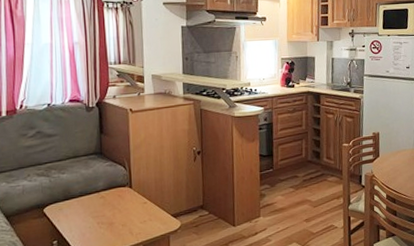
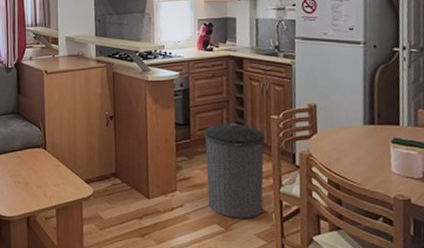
trash can: none [285,152,338,236] -> present [204,123,265,219]

